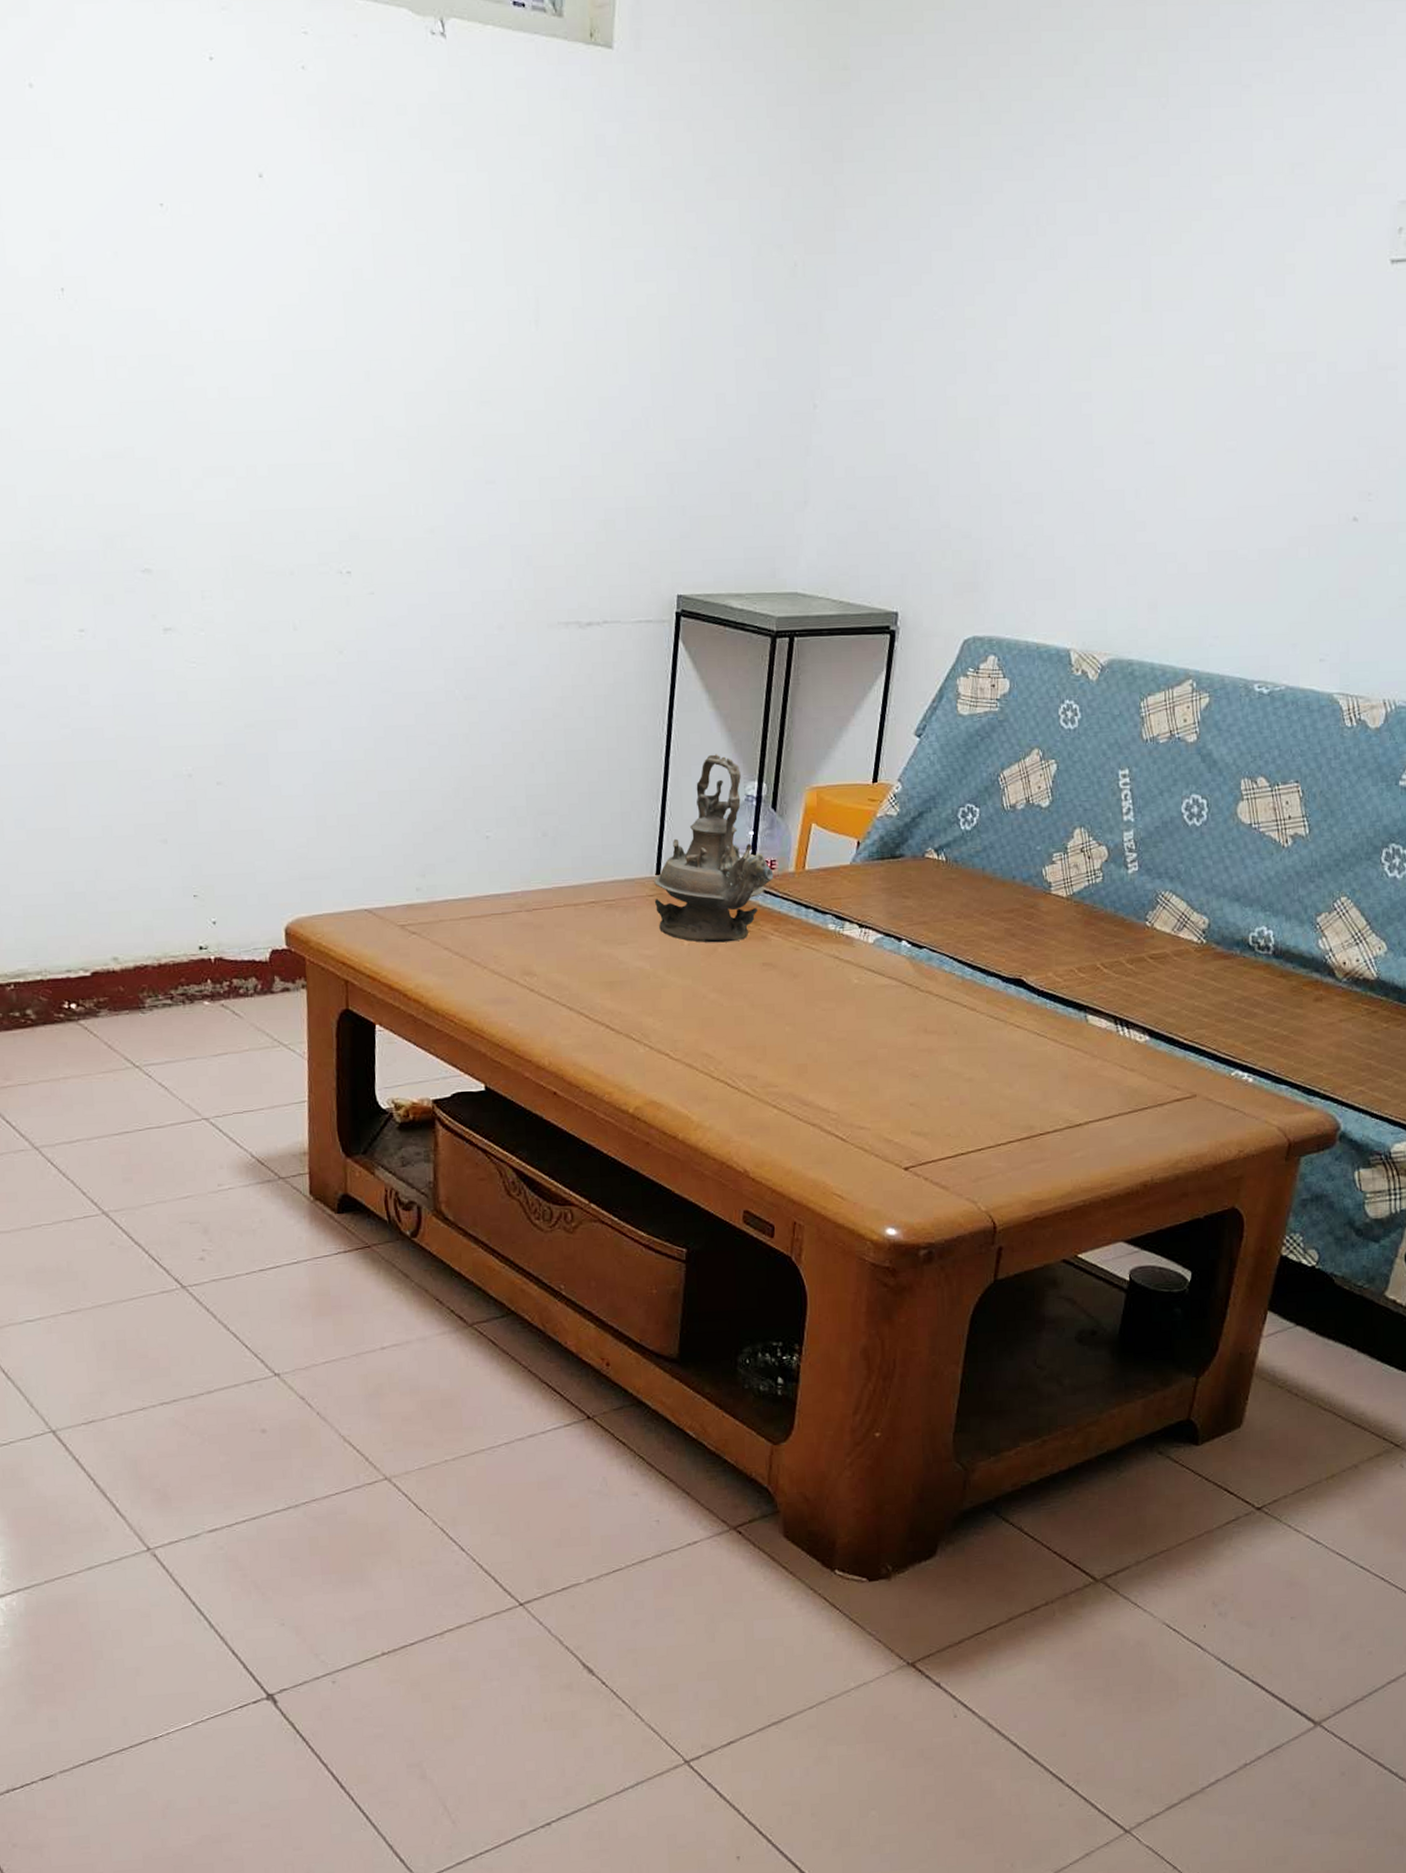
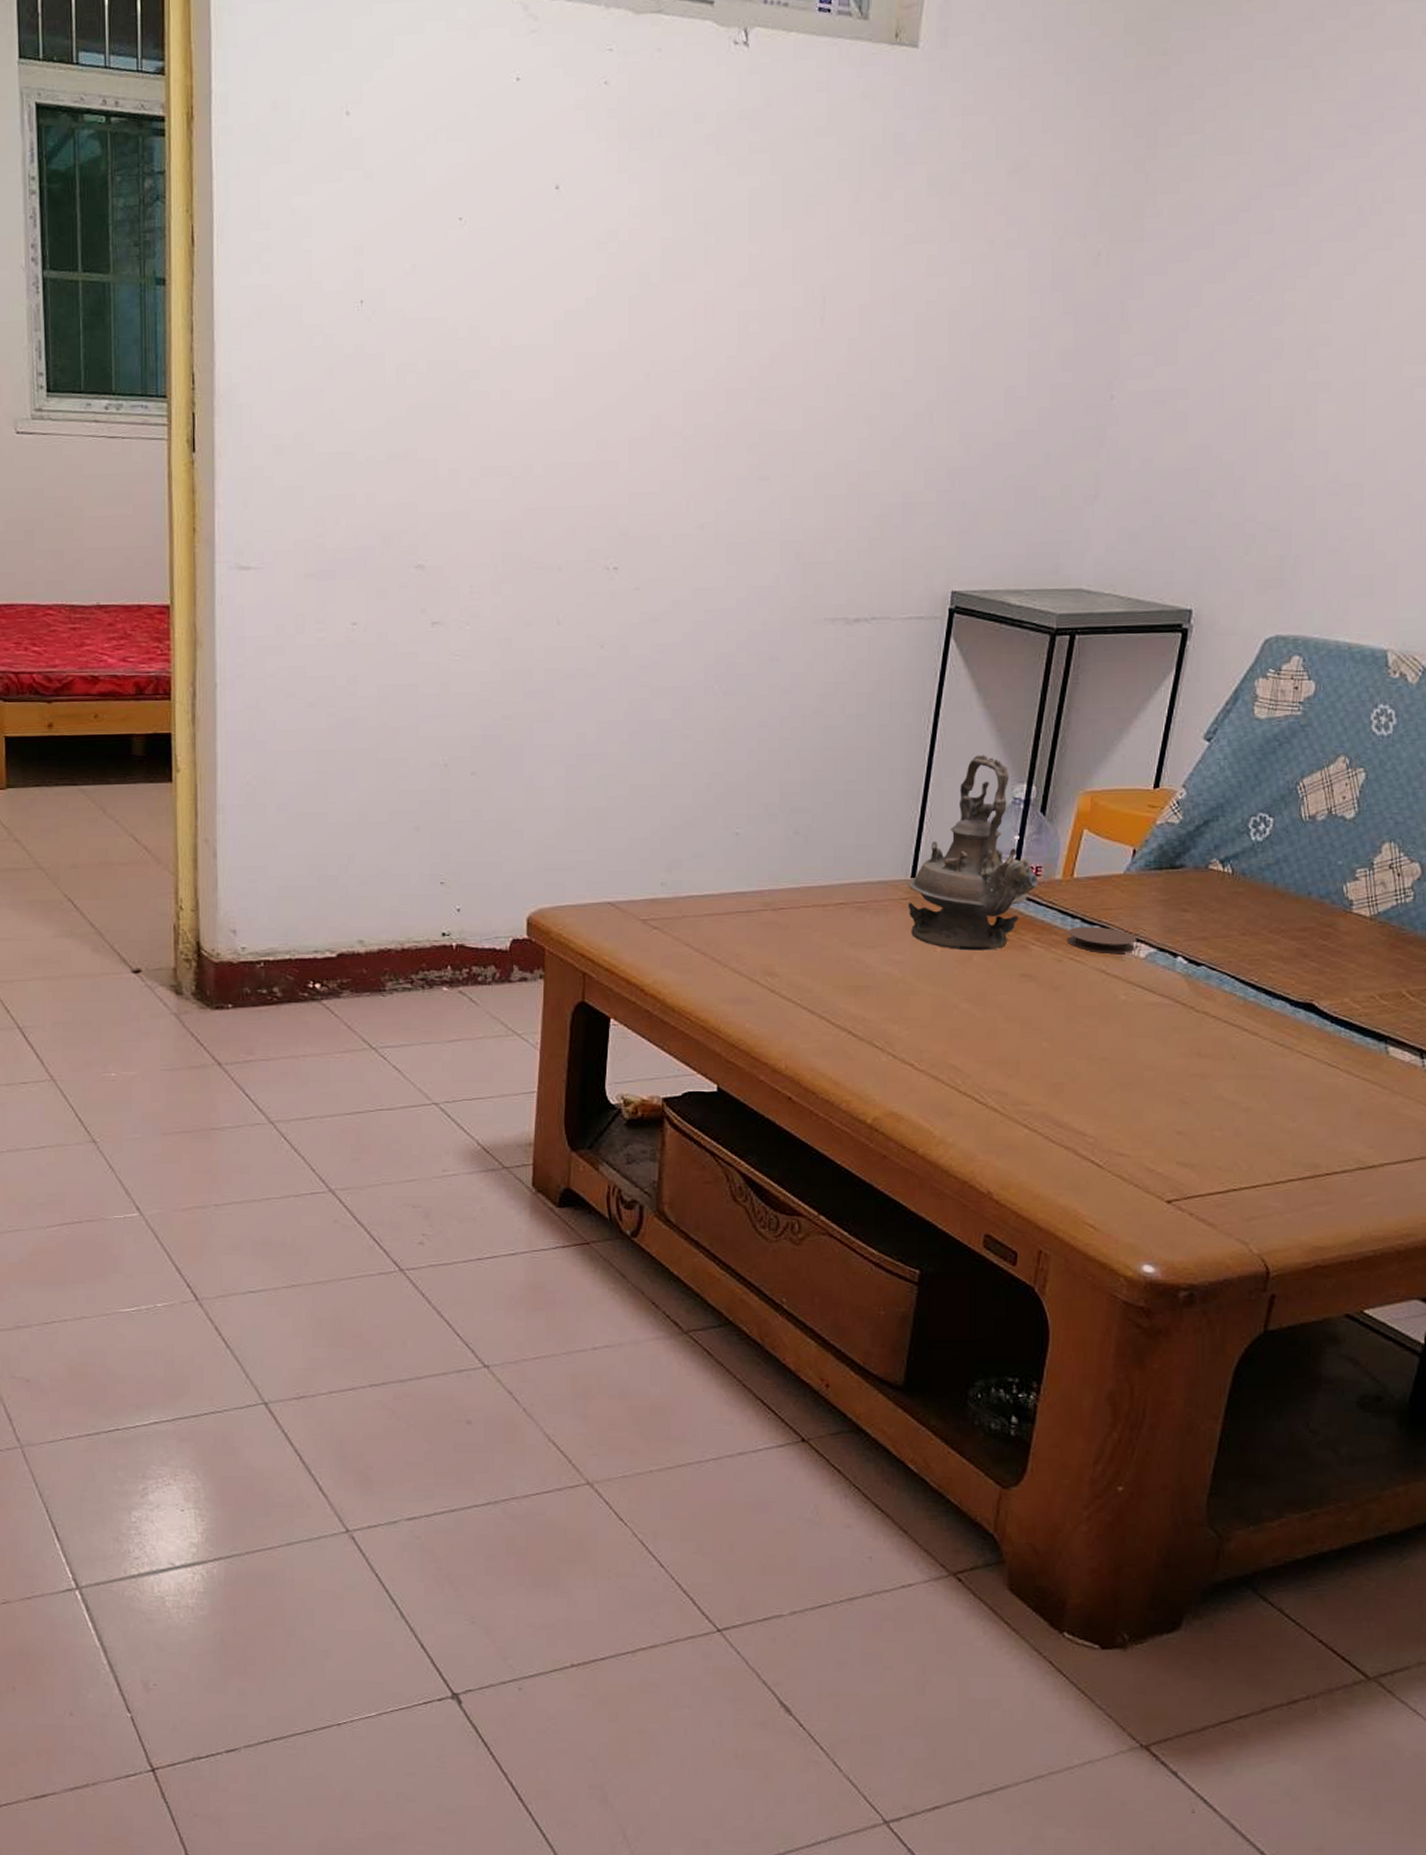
coaster: none [803,915,865,941] -> present [1067,926,1137,953]

